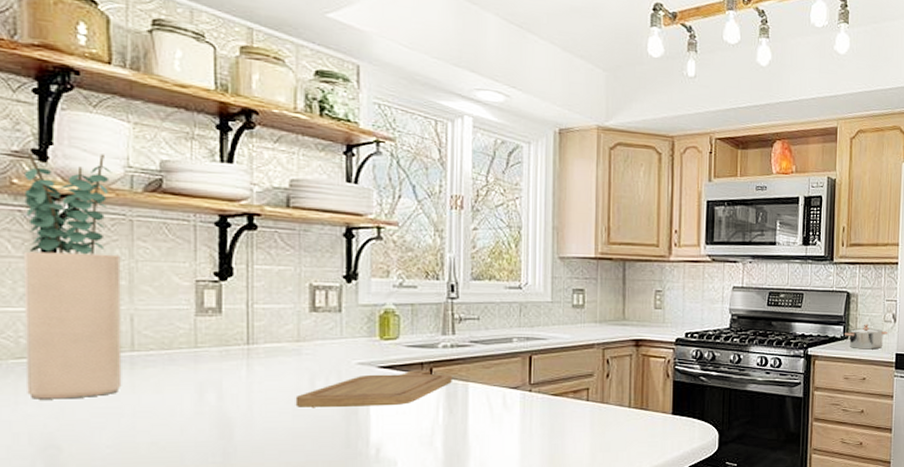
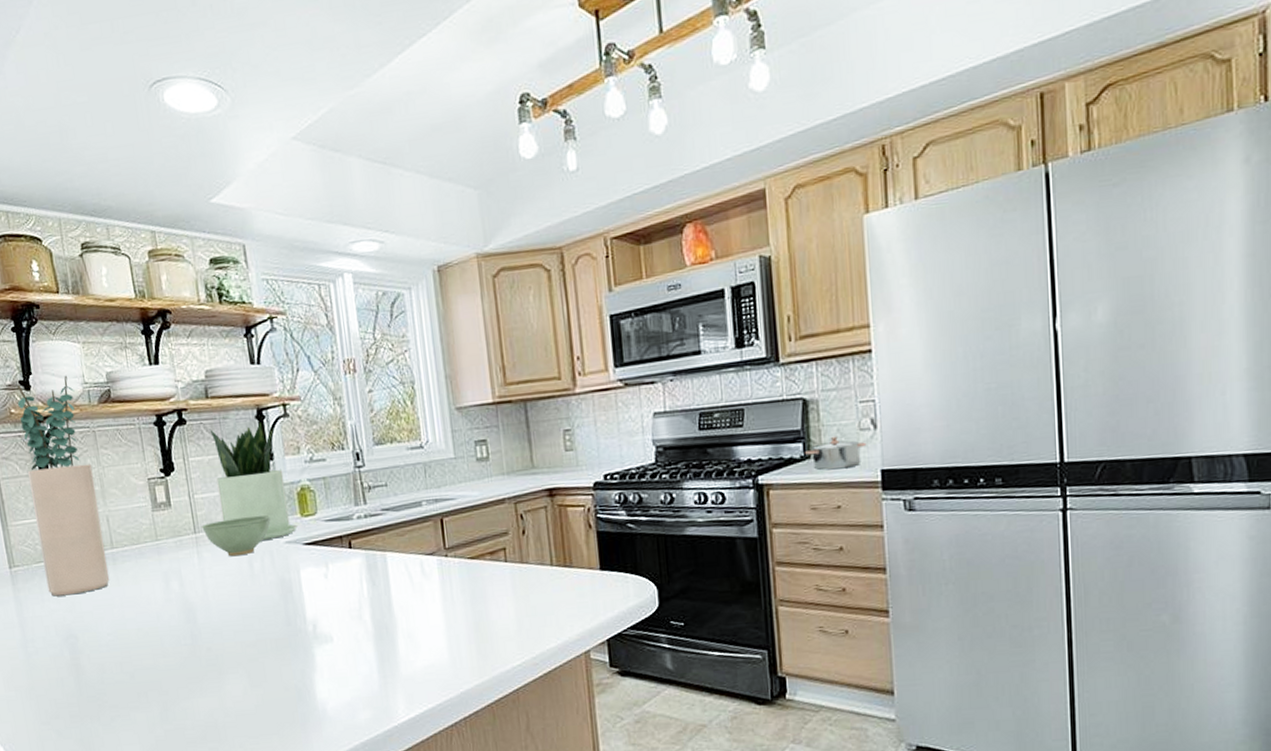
bowl: none [258,334,345,373] -> present [202,515,271,557]
planter: none [285,239,374,360] -> present [209,422,298,541]
chopping board: present [295,370,452,407] -> none [239,543,371,589]

